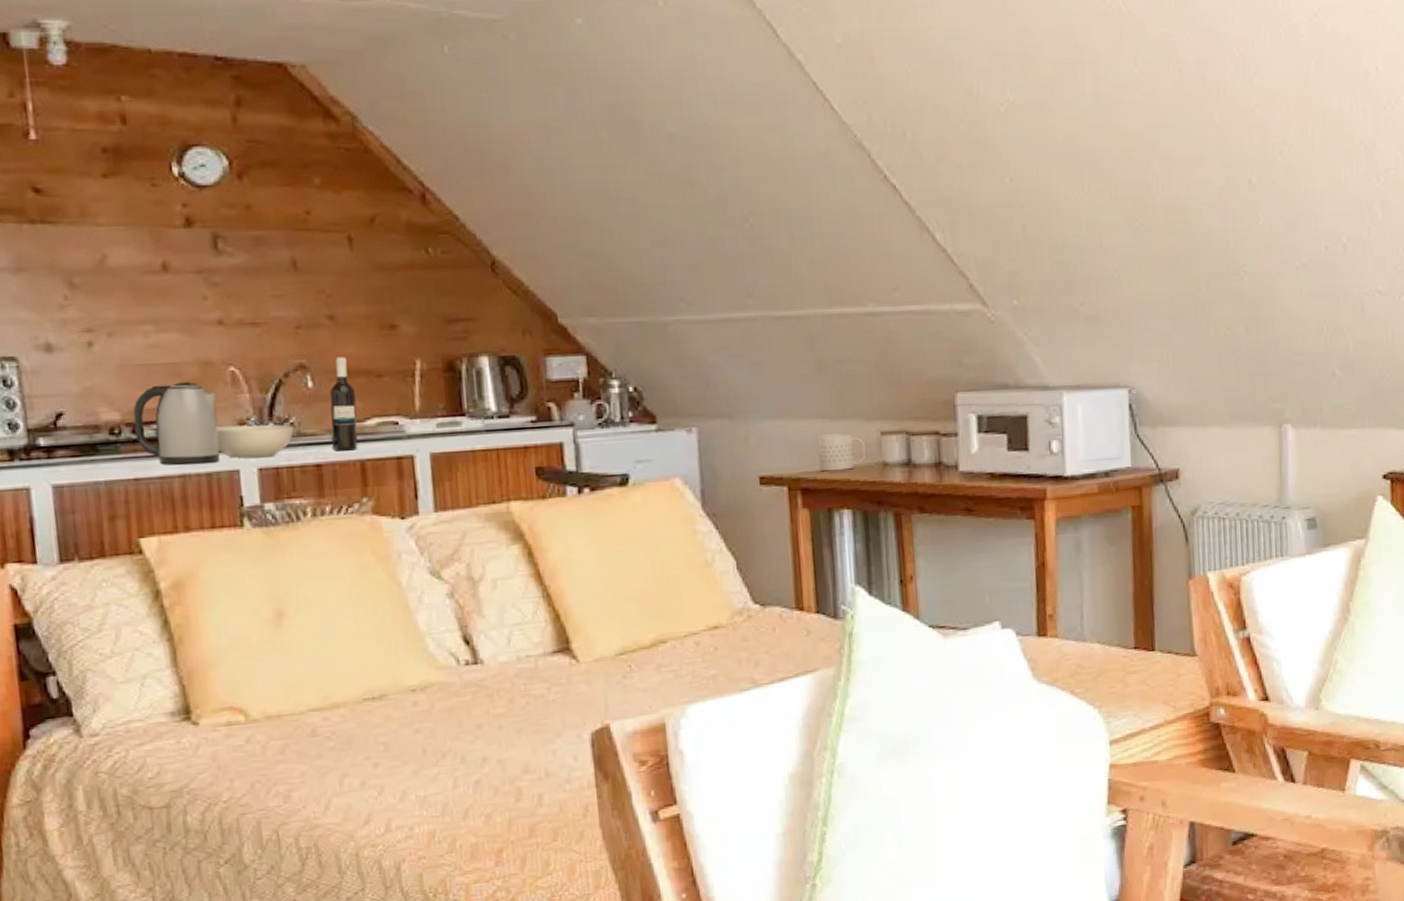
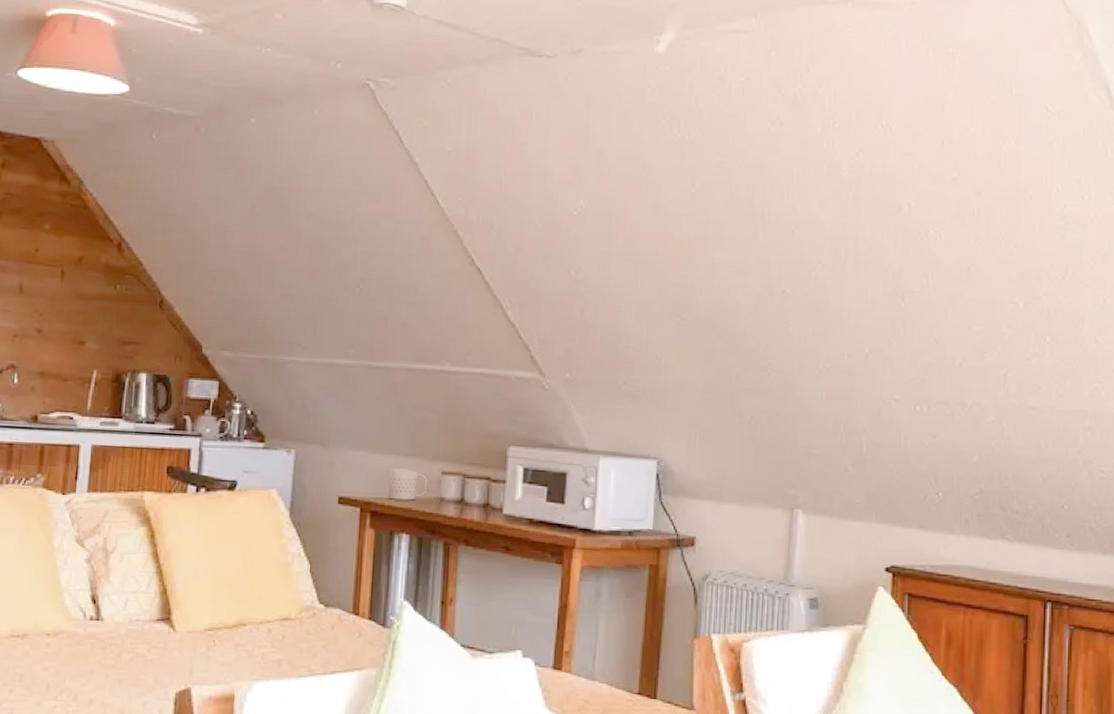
wine bottle: present [329,356,358,452] -> none [22,362,47,436]

